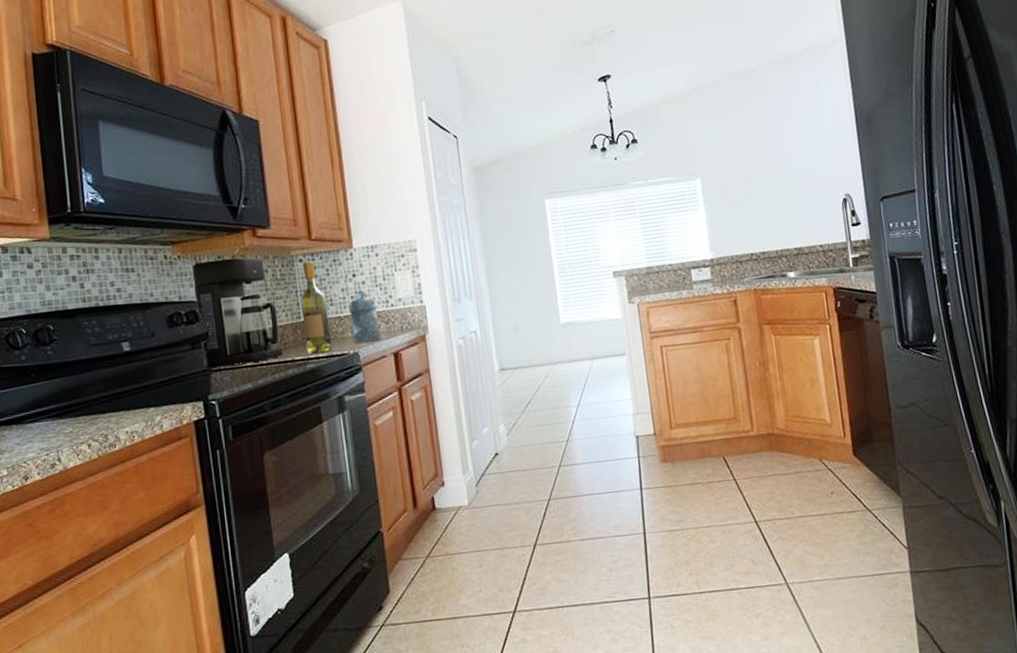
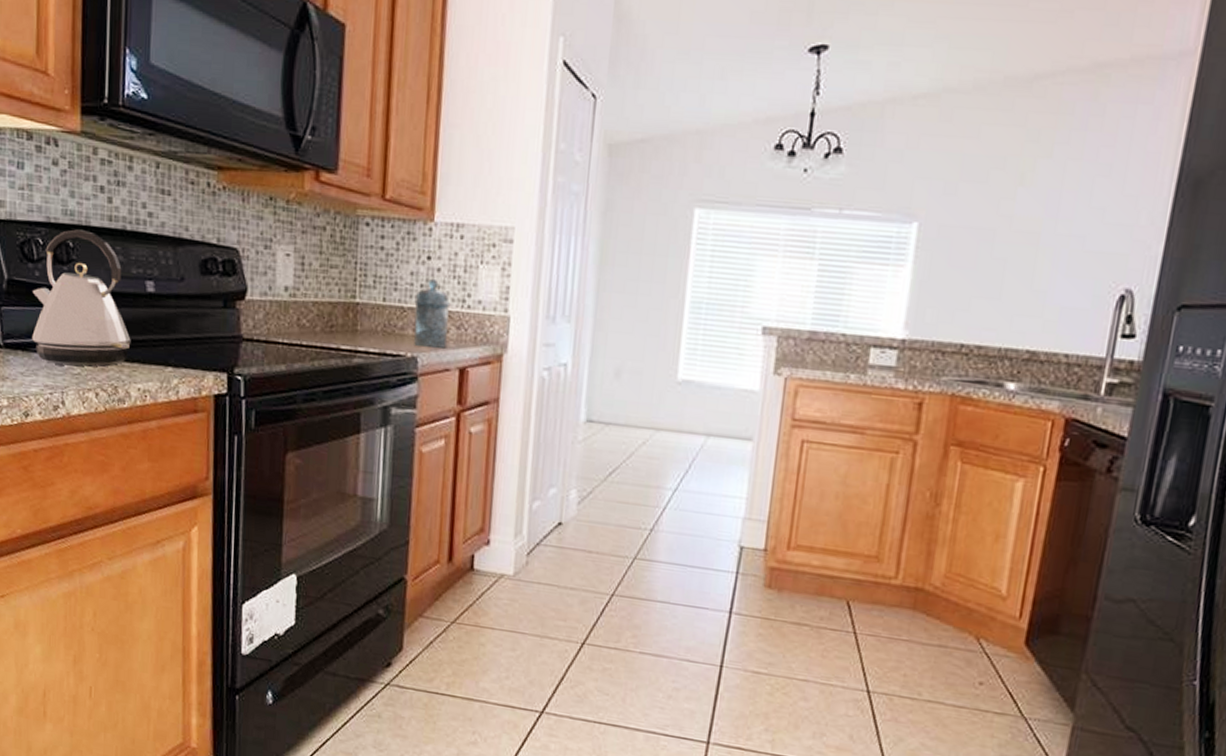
kettle: none [20,314,115,430] -> present [32,229,131,367]
coffee maker: present [192,258,283,369] -> none [234,200,329,342]
bottle: present [300,261,333,354] -> none [356,227,390,348]

